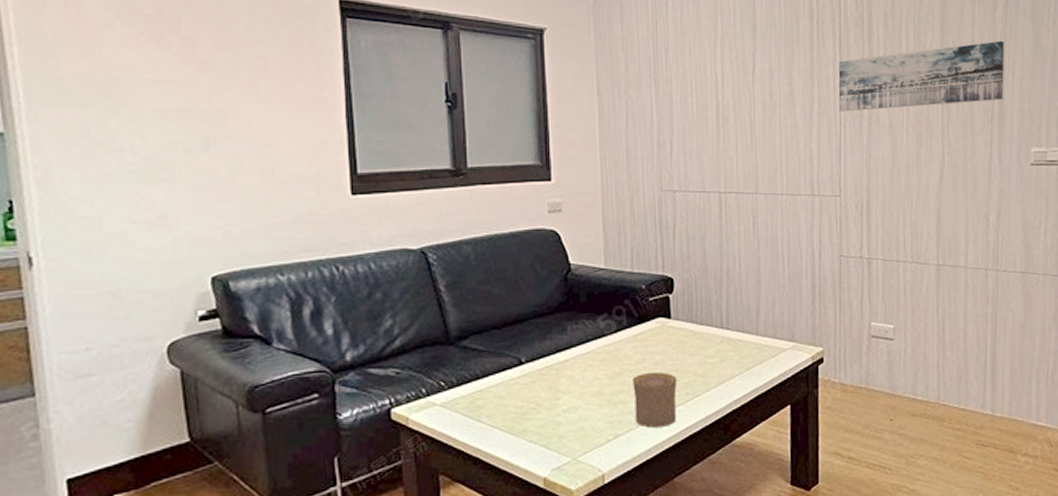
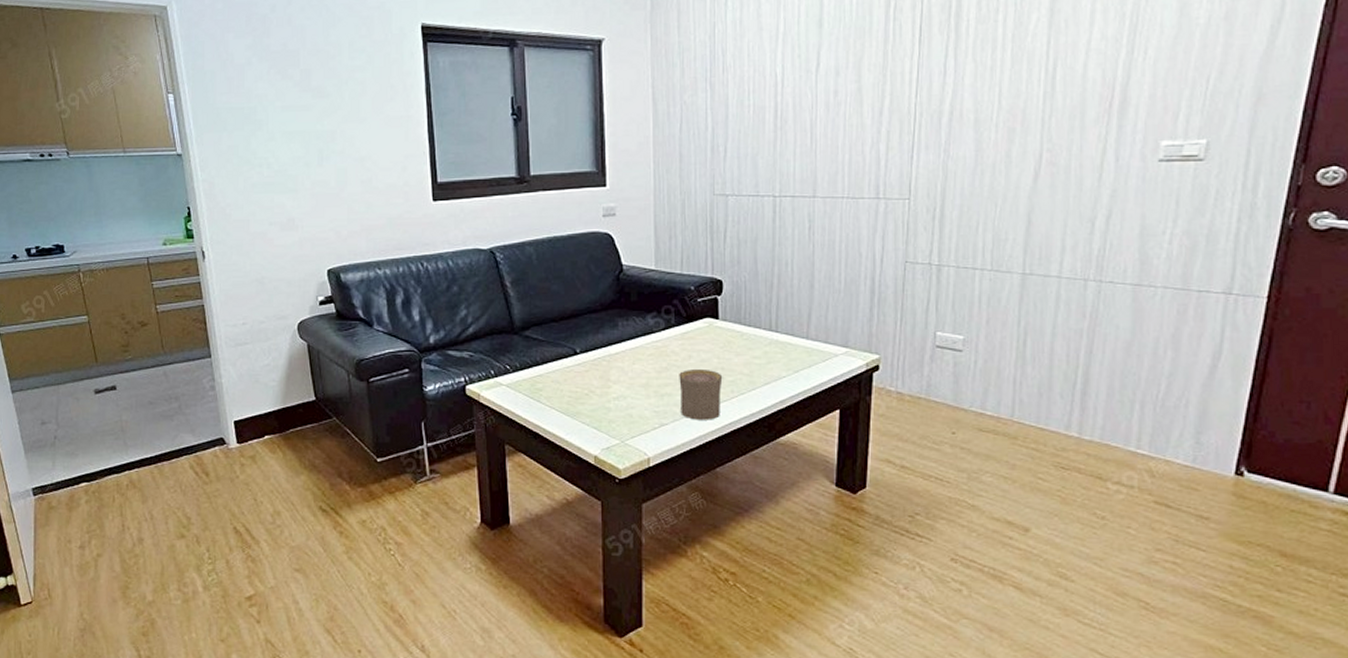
wall art: present [838,40,1005,112] -> none [914,14,1136,108]

